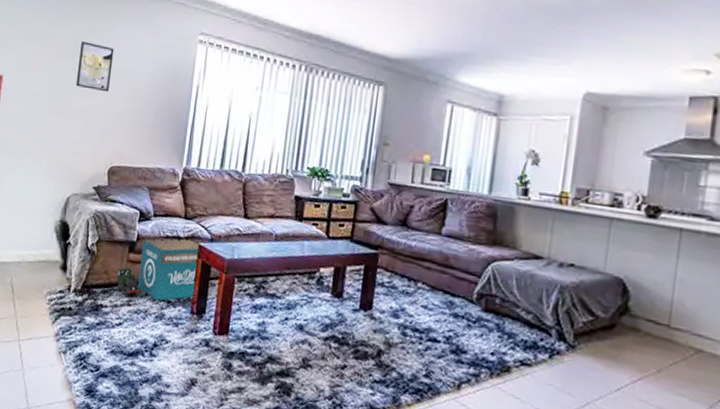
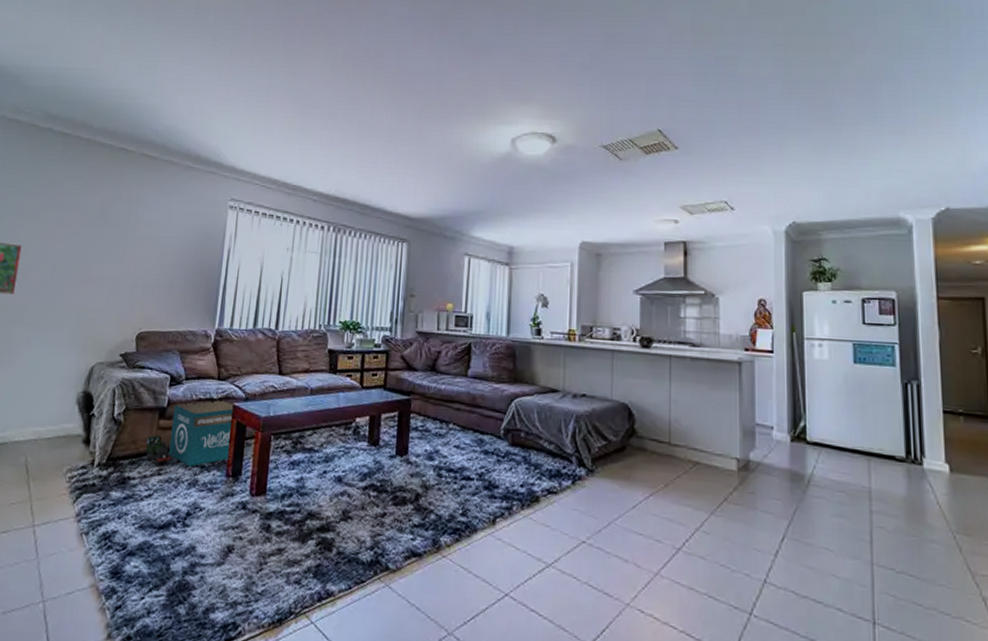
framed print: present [75,41,114,93] -> none [101,210,143,259]

